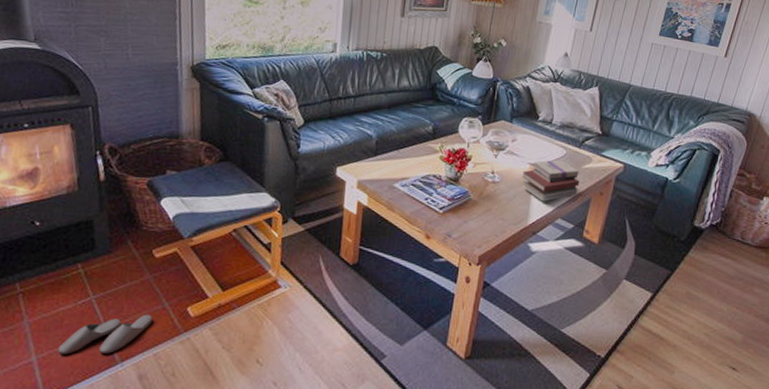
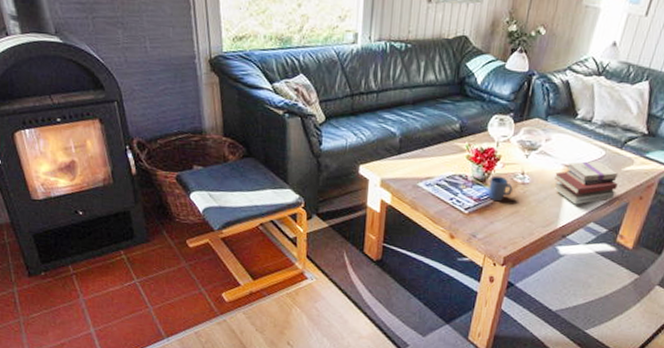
slippers: present [57,314,153,355] -> none [111,297,192,330]
mug: none [461,175,484,201] -> present [488,175,513,202]

